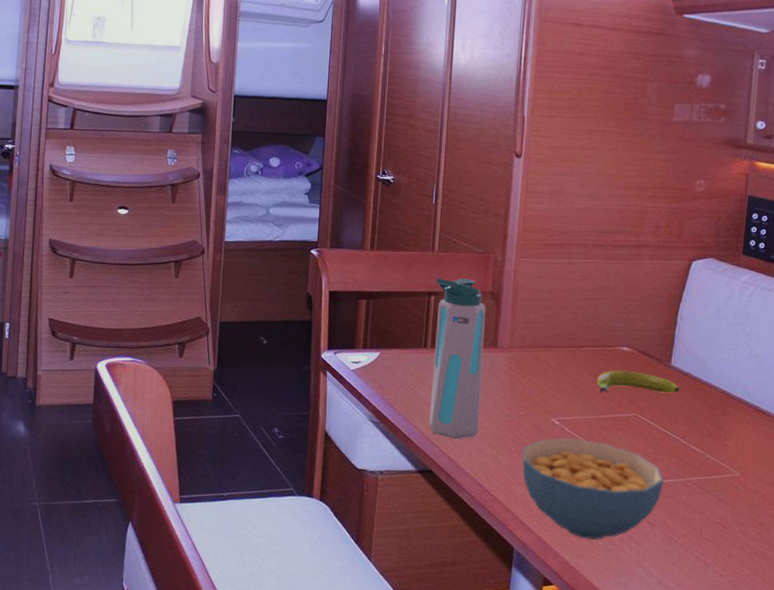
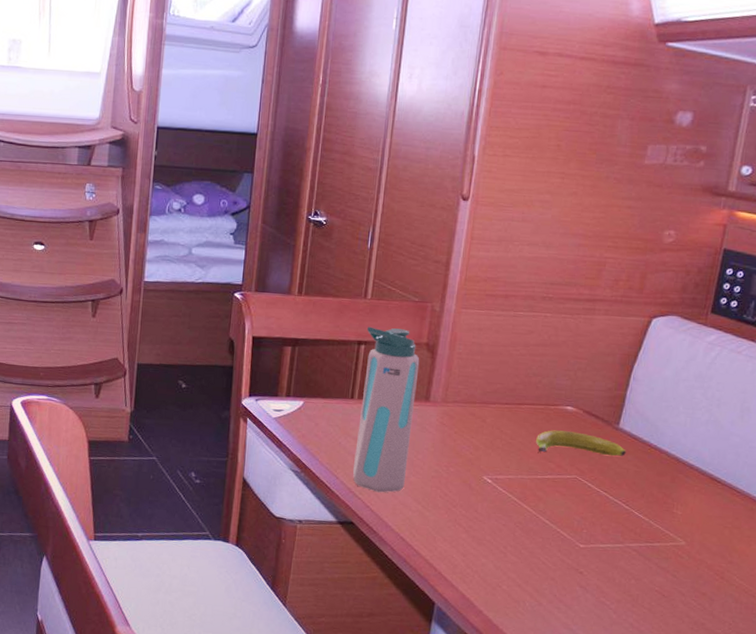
cereal bowl: present [522,437,663,541] -> none [448,496,601,601]

